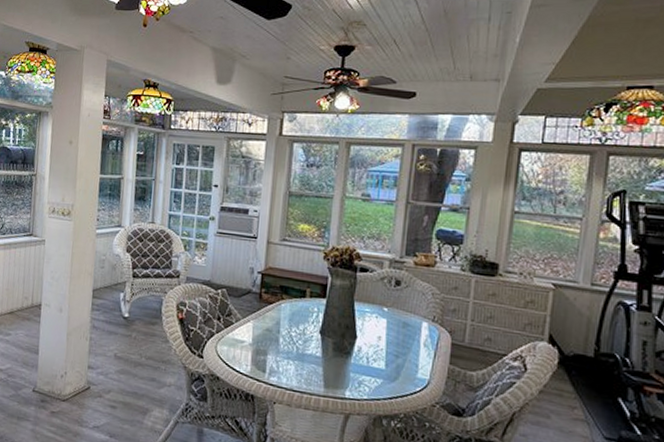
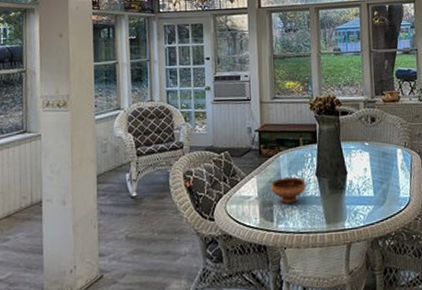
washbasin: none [267,328,307,358] -> present [271,177,306,203]

